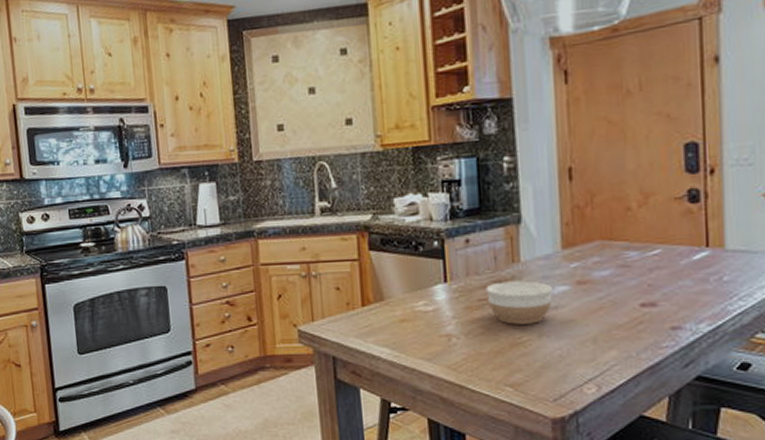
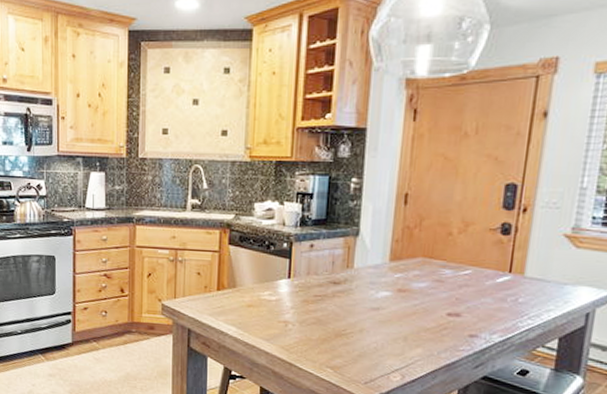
bowl: present [486,280,553,325] -> none [322,282,376,320]

